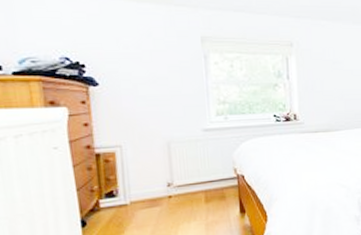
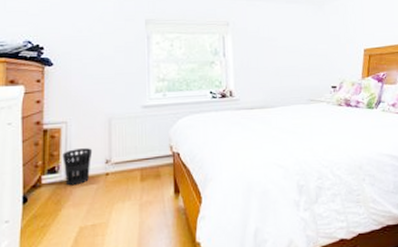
wastebasket: none [120,172,153,209] -> present [62,148,93,186]

